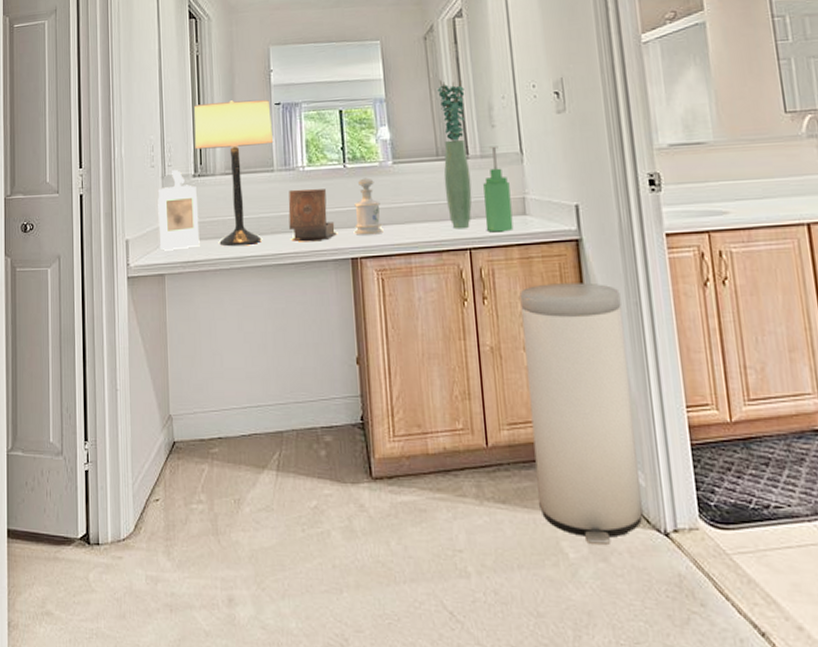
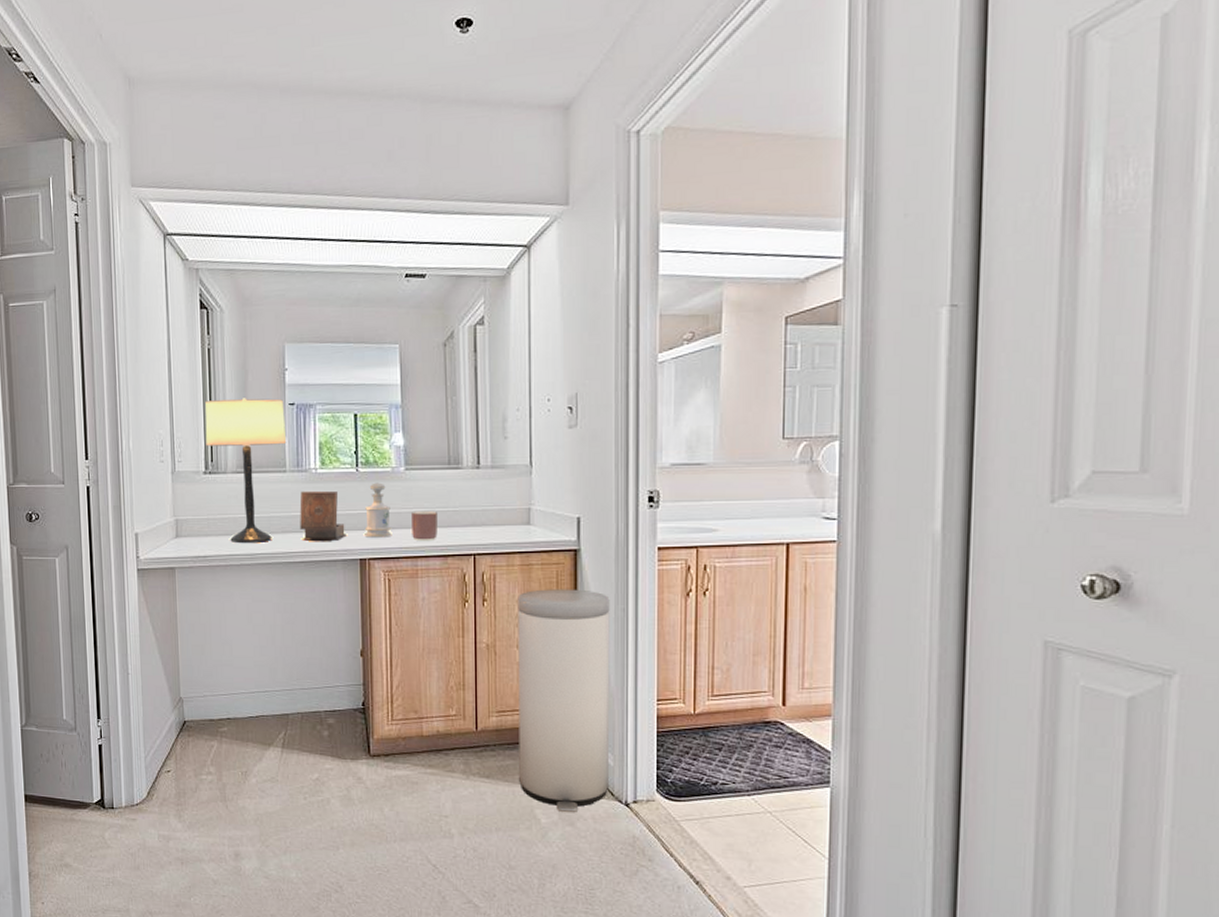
tissue box: present [157,170,200,250] -> none [167,466,211,544]
mug: none [401,204,430,238] -> present [410,510,439,542]
vase: present [436,79,472,230] -> none [453,388,481,536]
soap dispenser: present [483,146,514,232] -> none [491,457,517,540]

